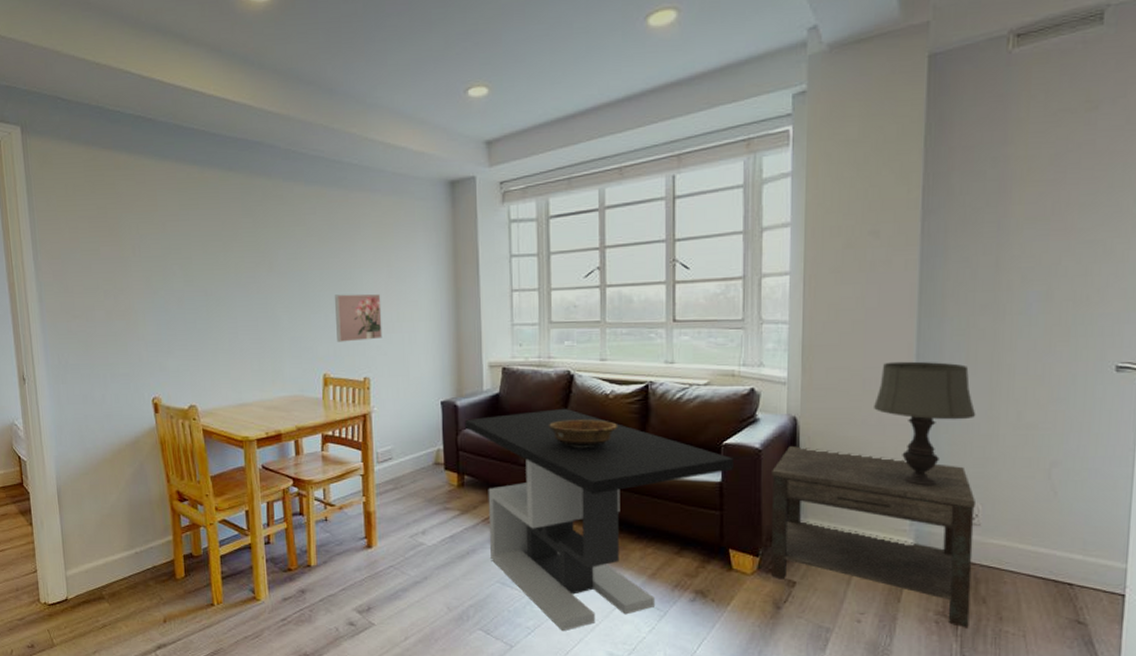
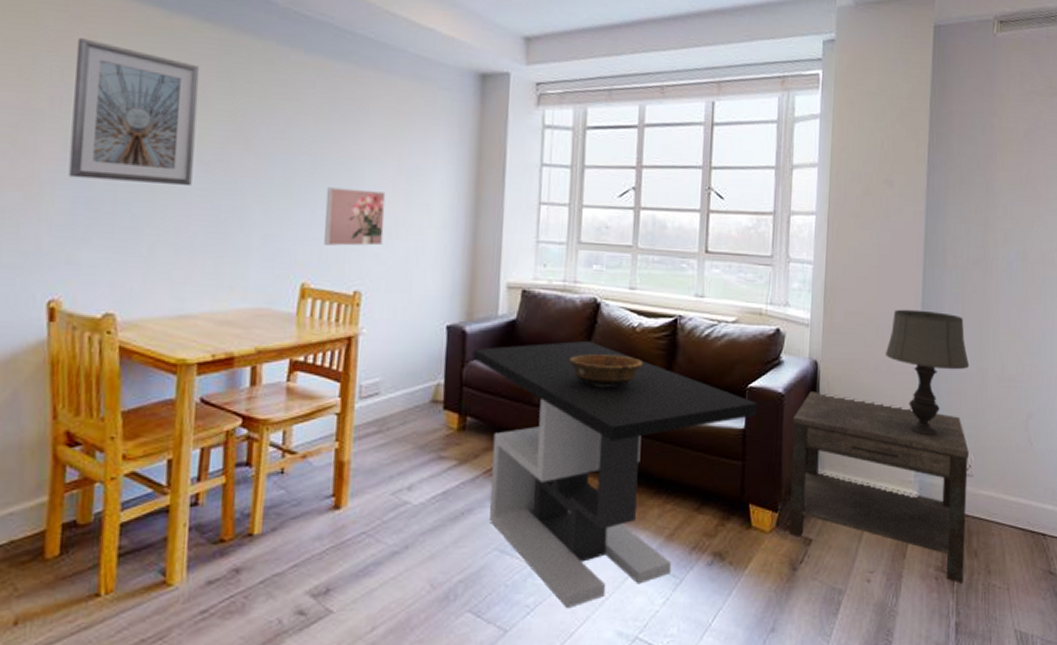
picture frame: none [143,198,235,306] -> present [68,38,200,187]

